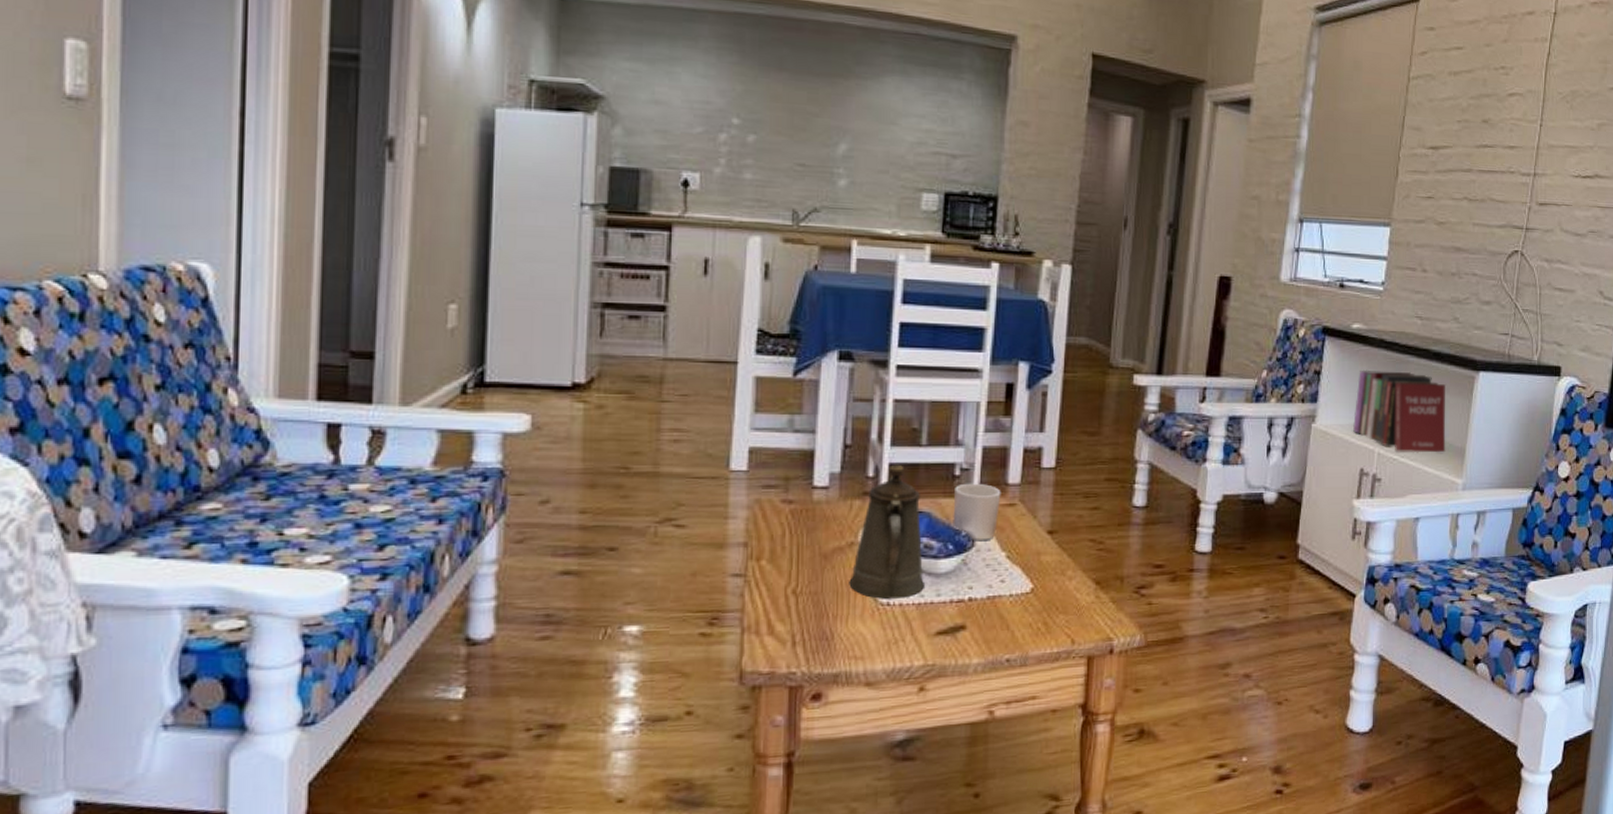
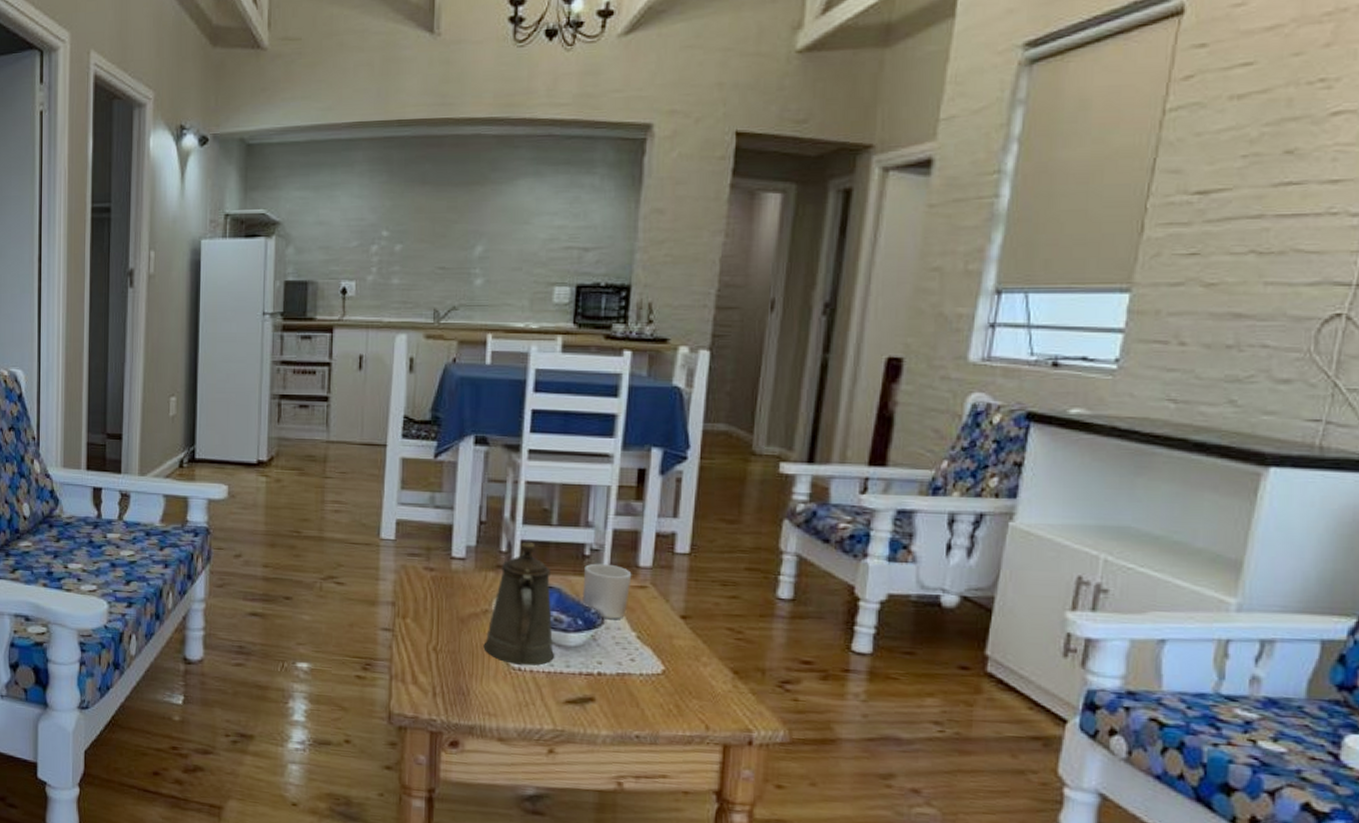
books: present [1353,369,1446,453] -> none [1068,462,1212,565]

